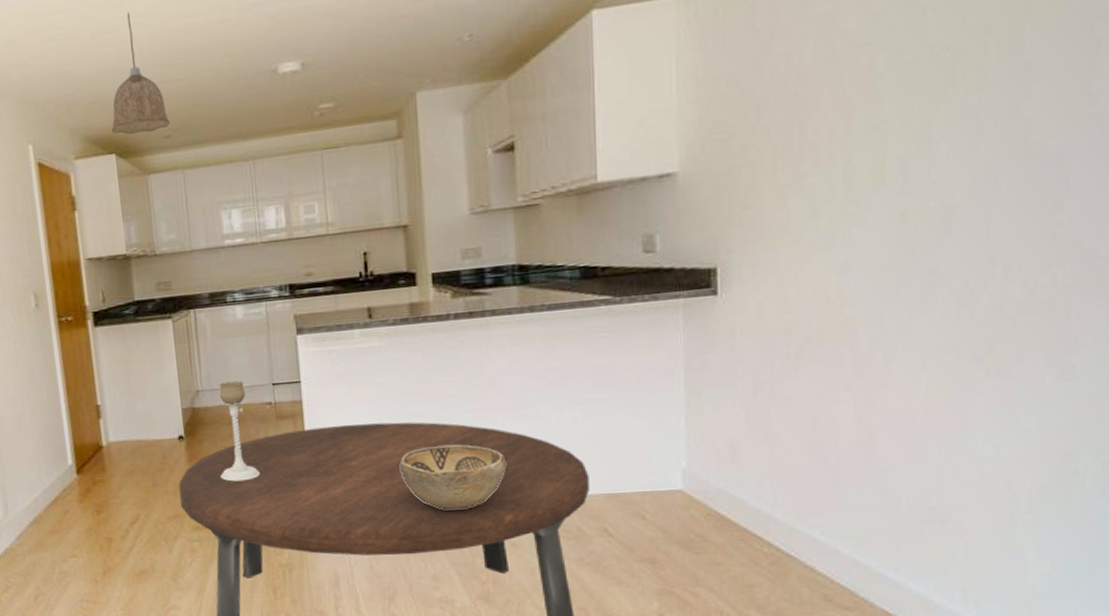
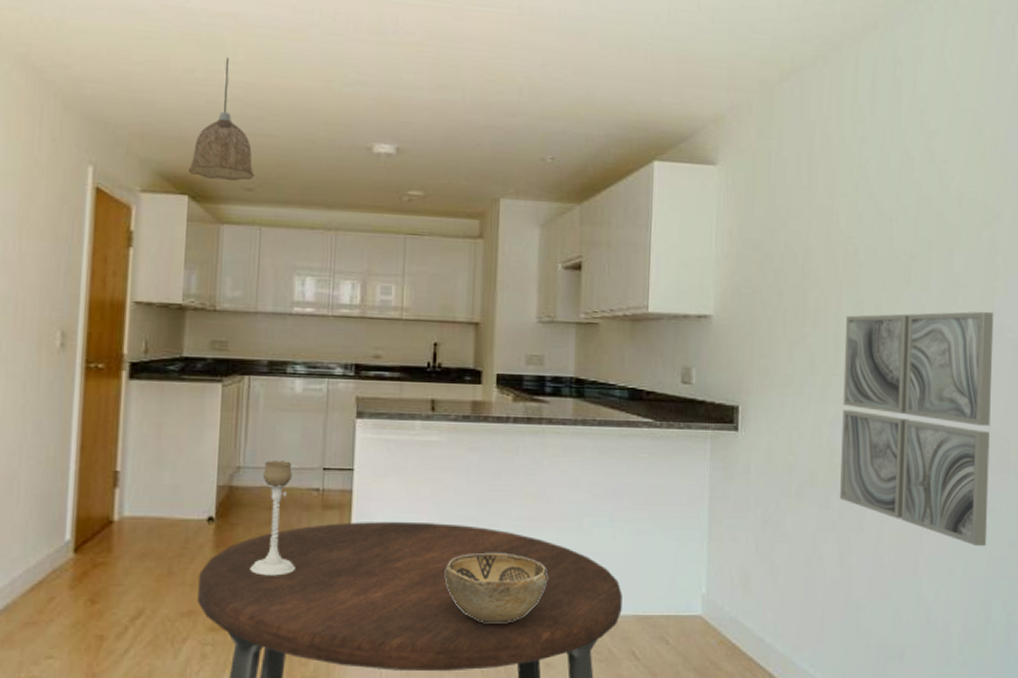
wall art: none [856,99,1090,391] -> present [840,311,994,547]

